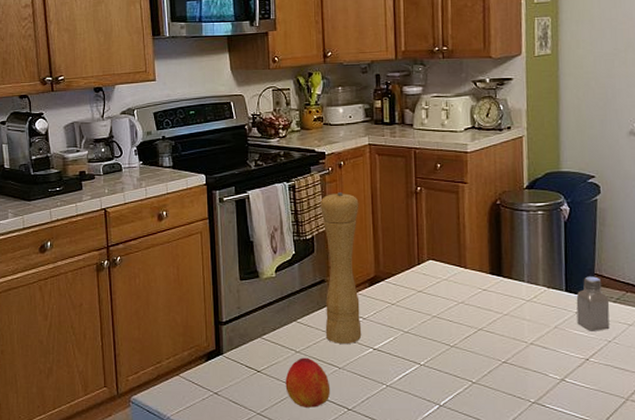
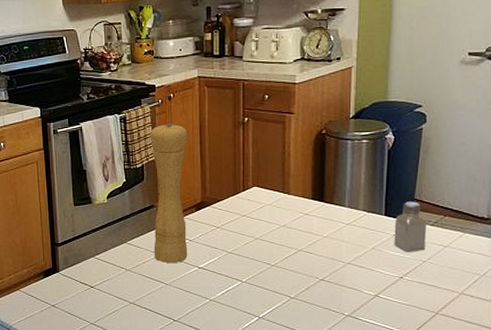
peach: present [285,357,331,408] -> none [116,275,158,319]

